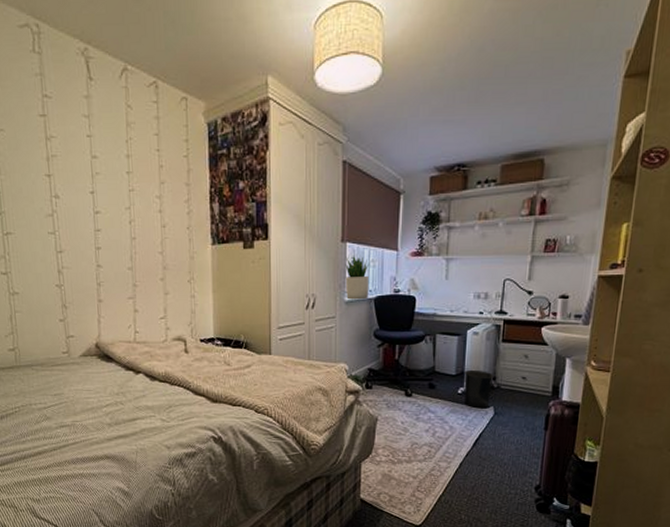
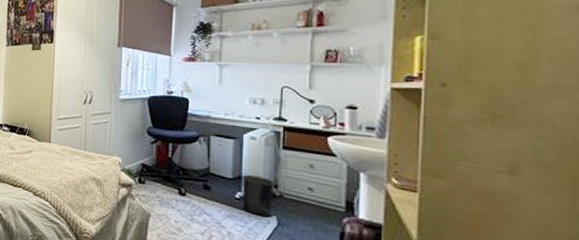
planter: present [345,255,370,300] -> none [120,58,144,99]

